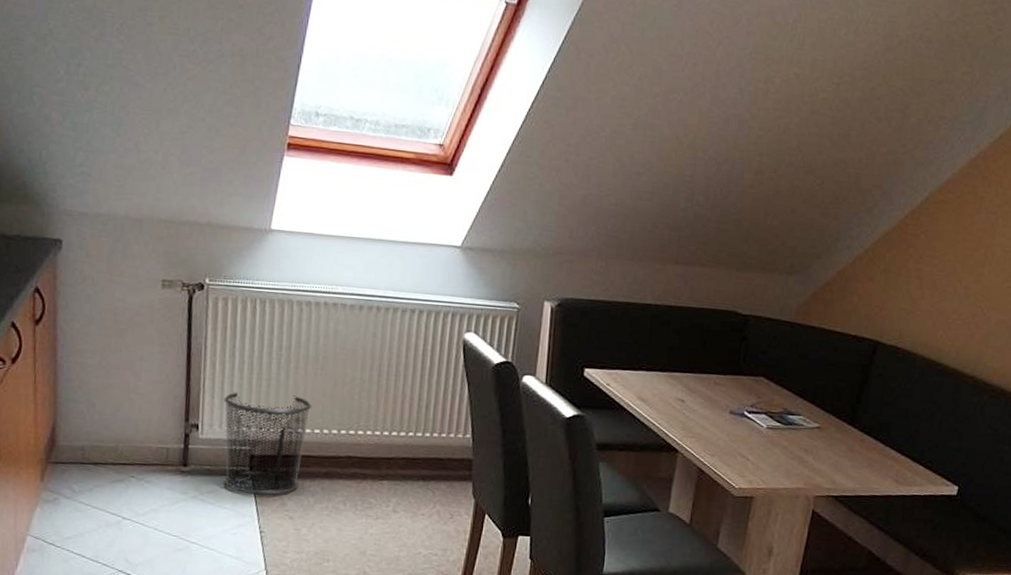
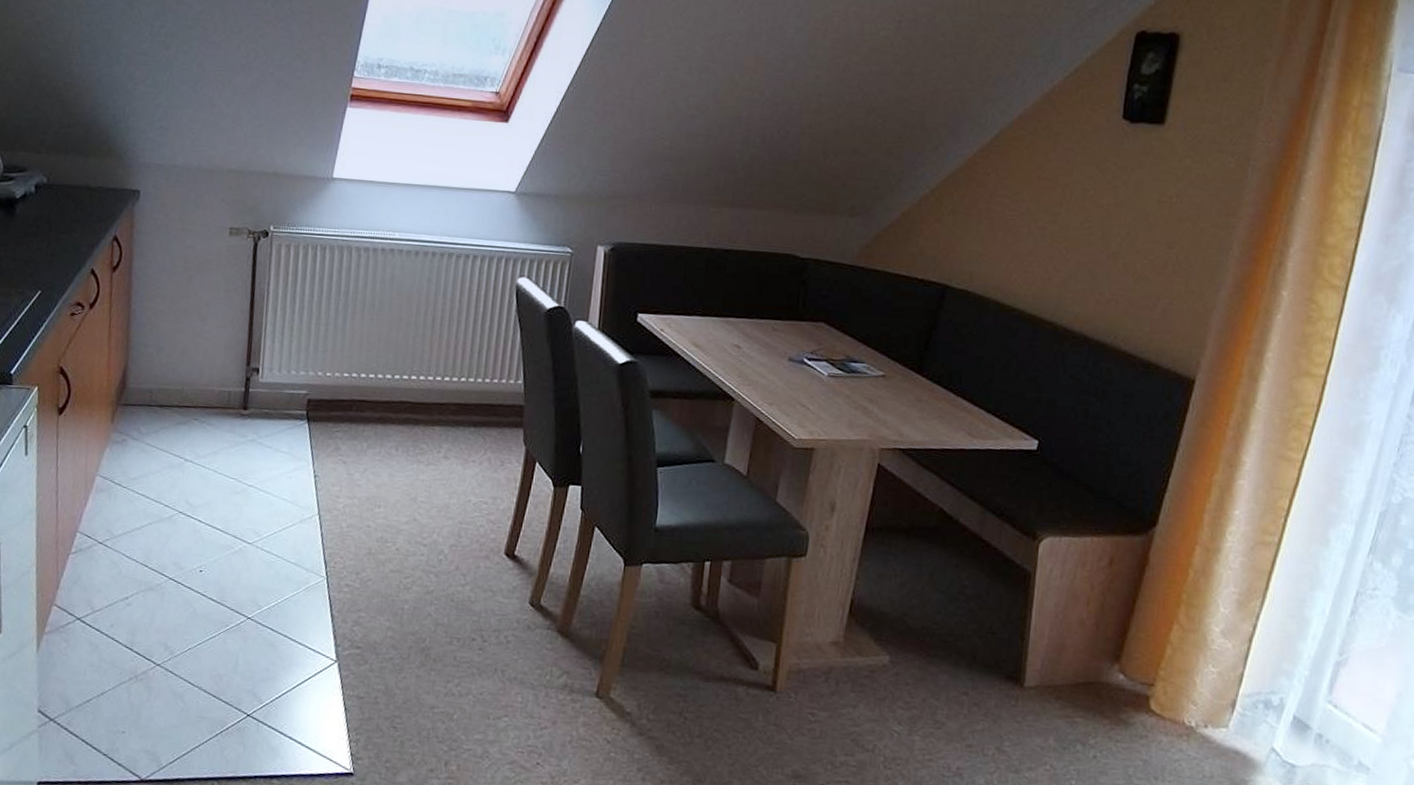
trash can: present [223,392,311,496] -> none [281,336,367,440]

